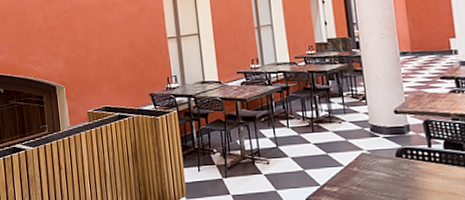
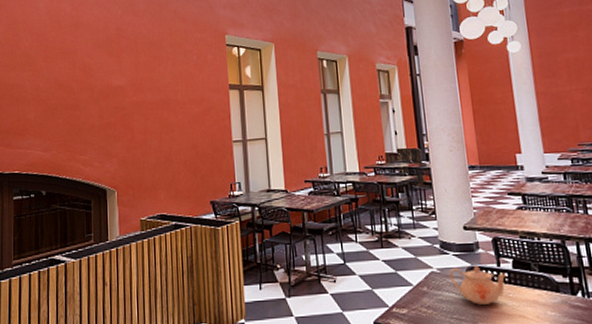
teapot: none [379,146,437,183] -> present [449,265,507,305]

